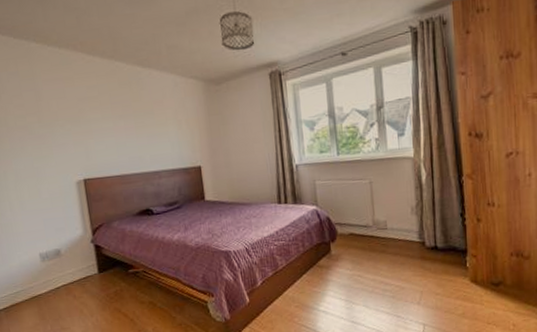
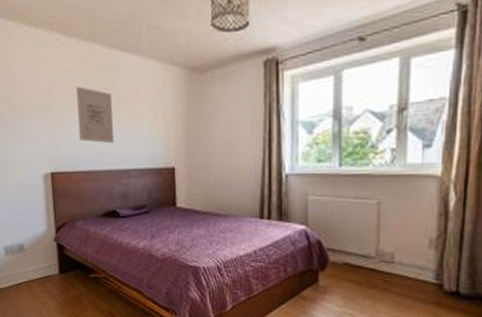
wall art: none [103,100,143,150] -> present [76,86,114,144]

